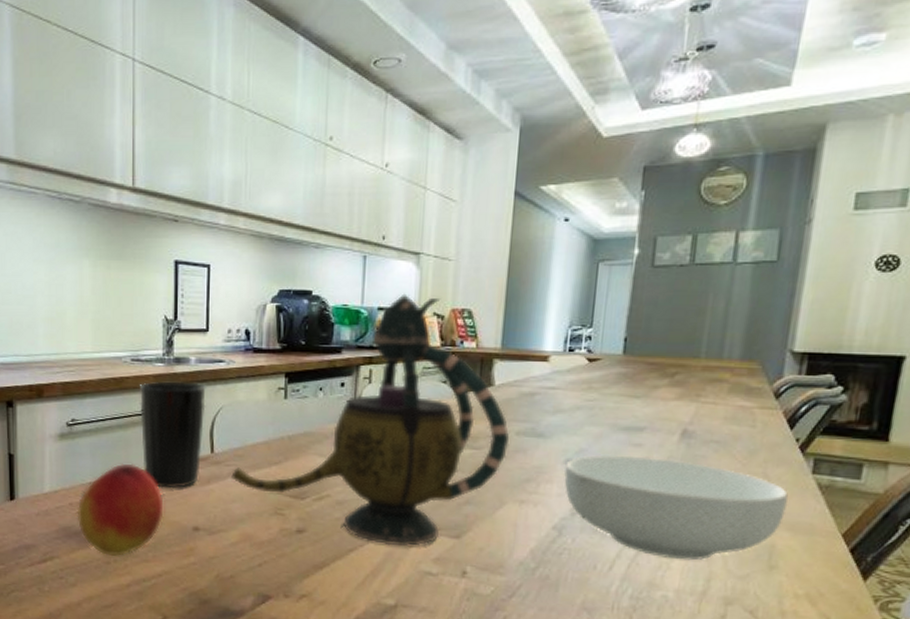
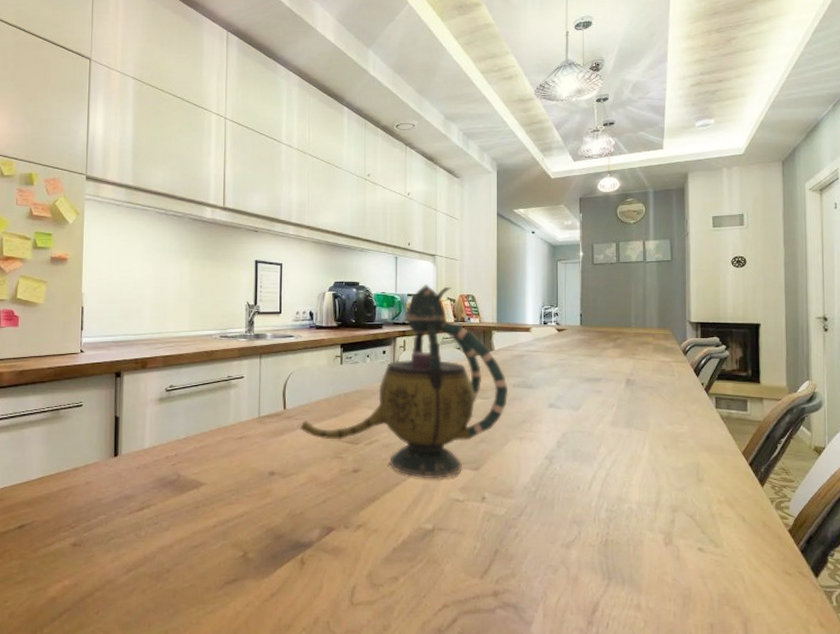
peach: present [77,463,164,556] -> none [172,420,245,501]
cup: present [140,381,206,489] -> none [227,353,280,440]
cereal bowl: present [563,455,788,561] -> none [548,400,704,478]

